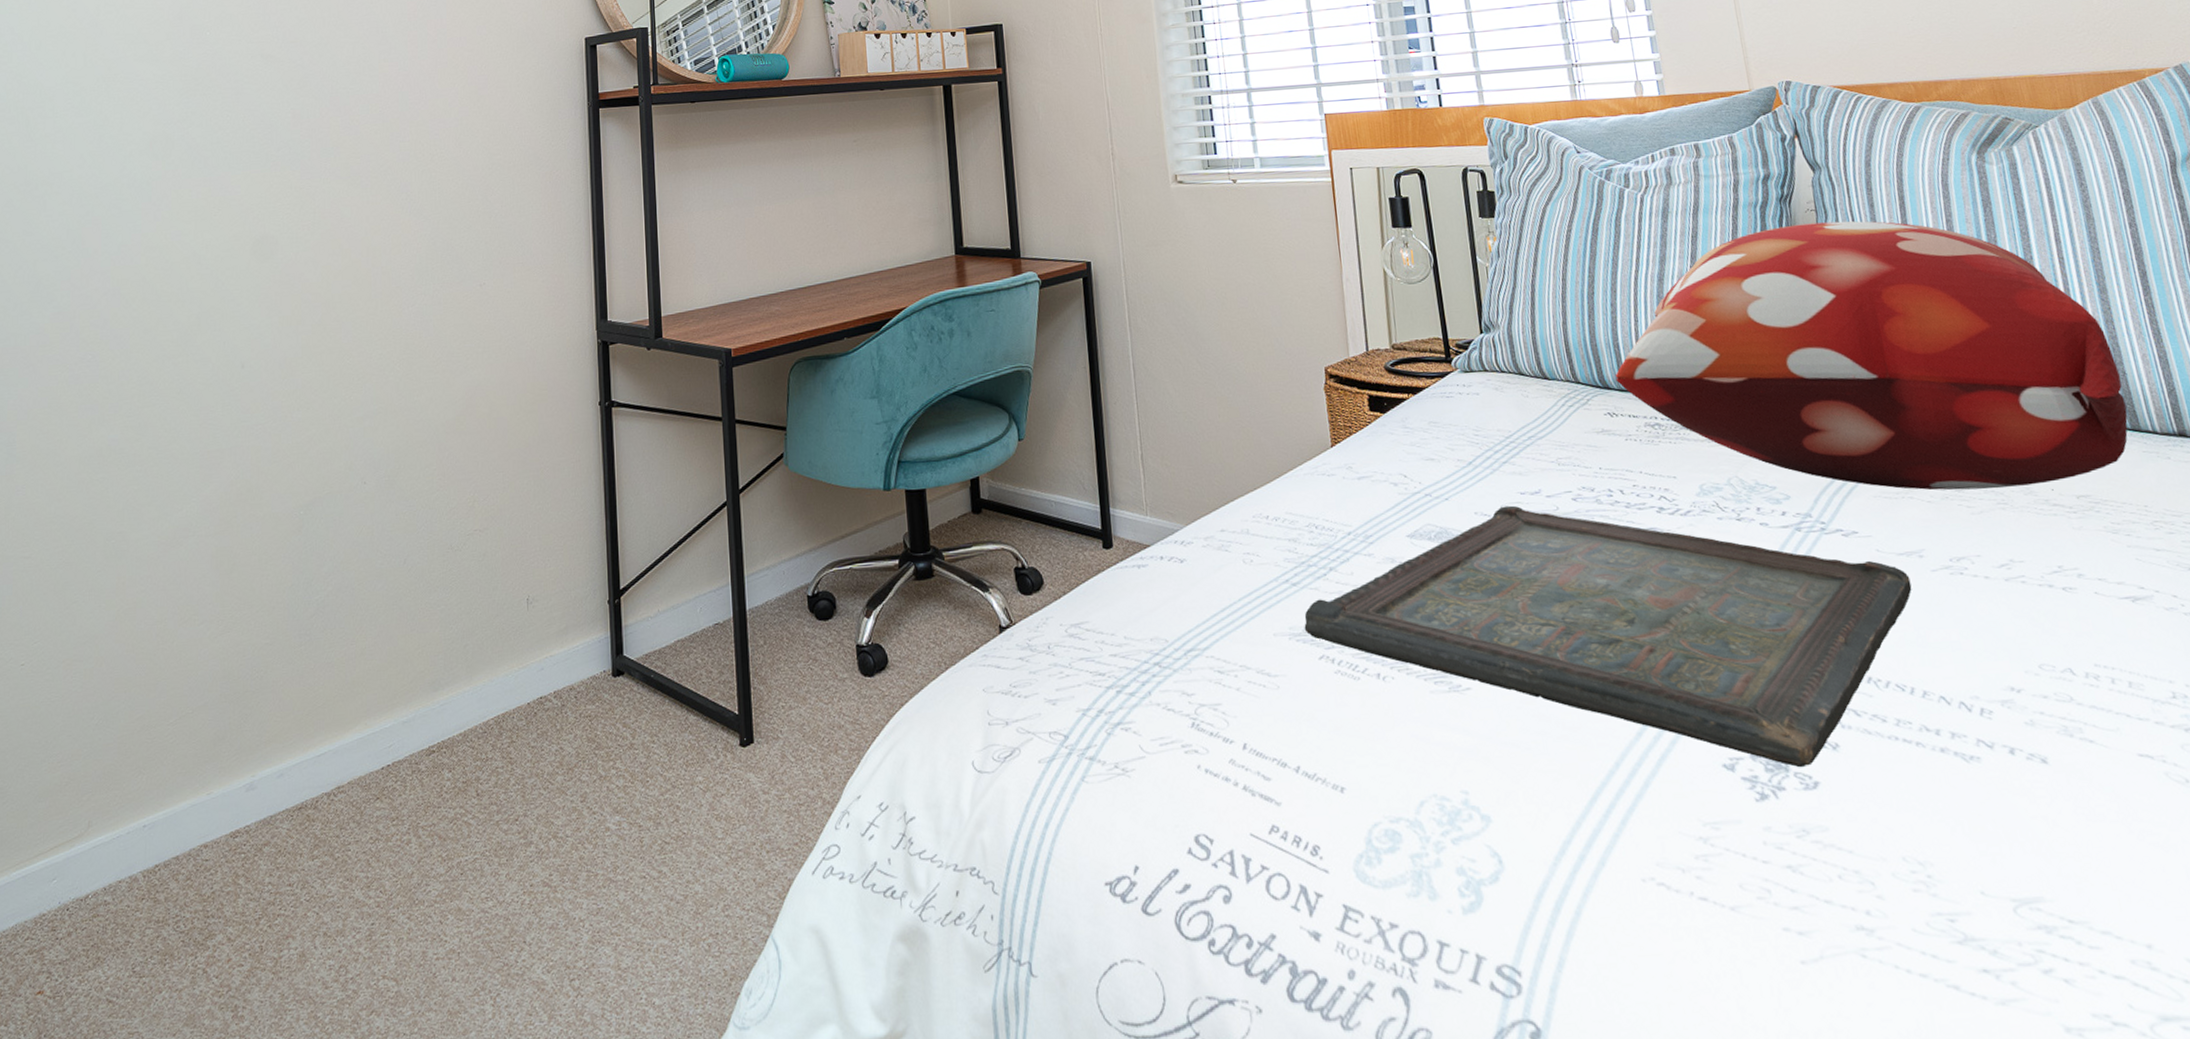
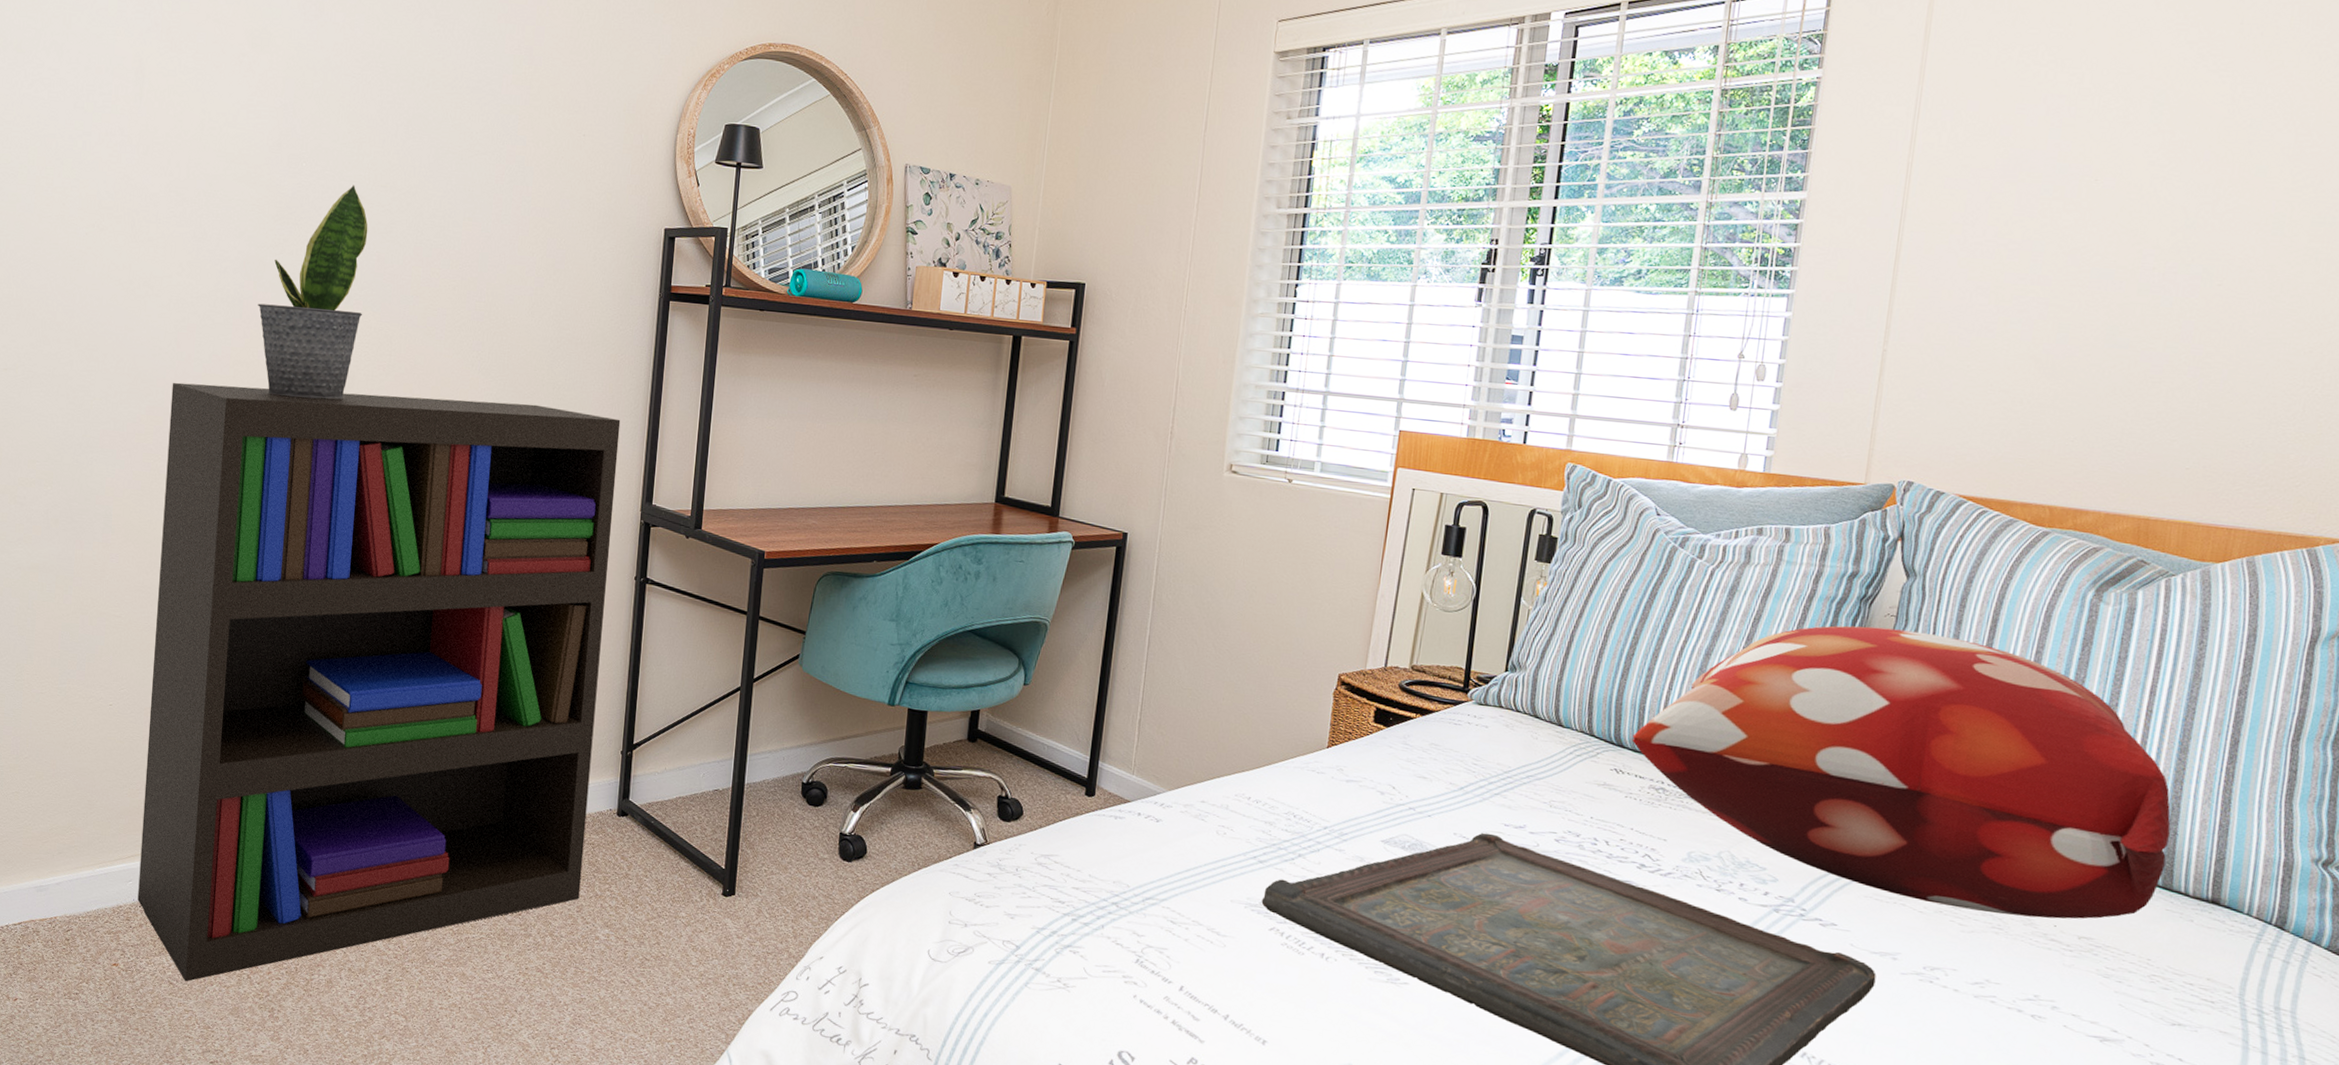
bookshelf: none [64,237,582,995] -> present [137,382,621,982]
potted plant: none [168,45,282,277] -> present [258,184,368,400]

